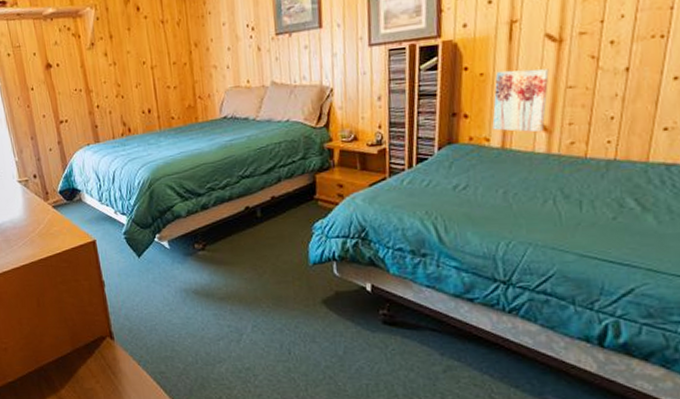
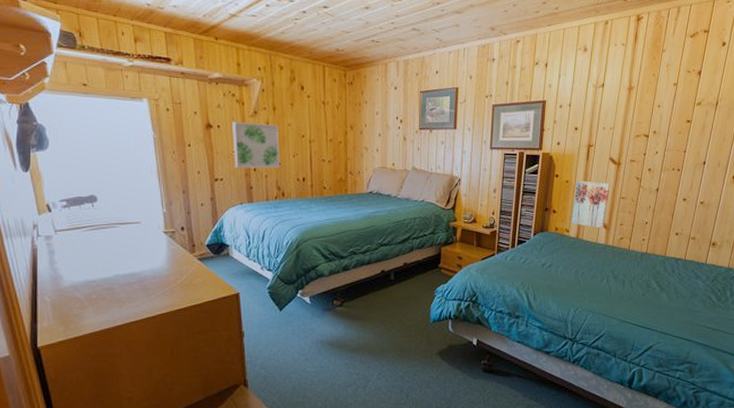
wall art: none [71,54,123,108] -> present [232,122,280,169]

